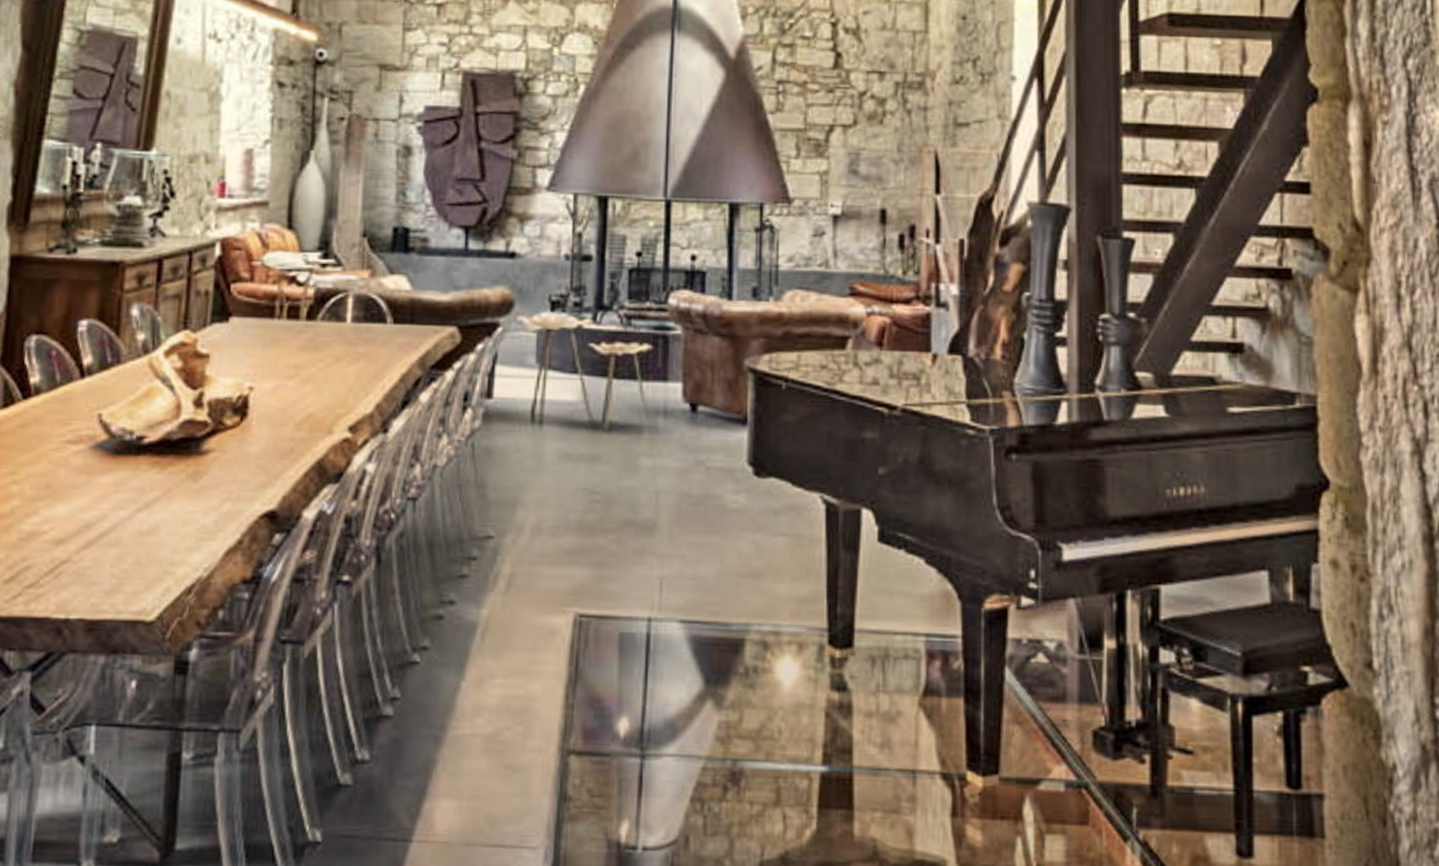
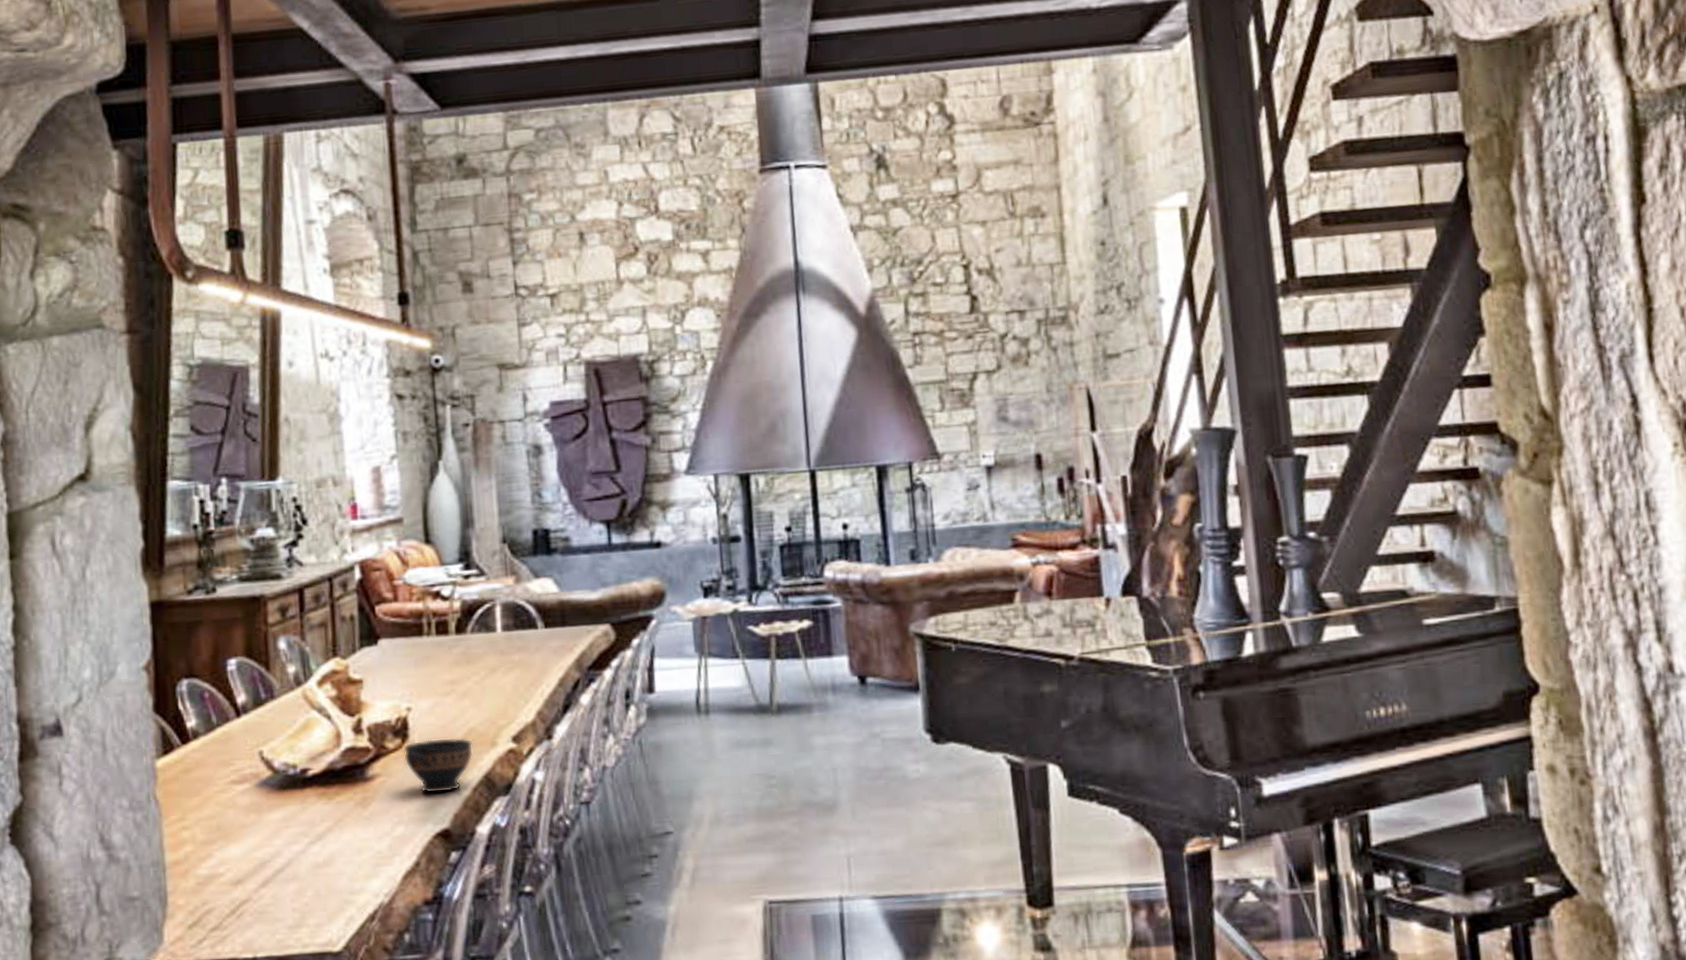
bowl: none [240,420,310,475] -> present [403,737,473,794]

